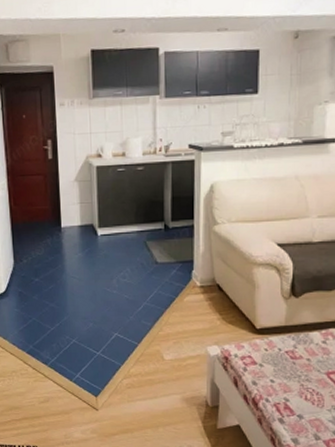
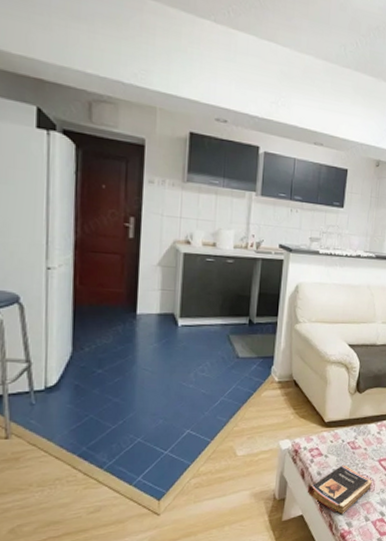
book: none [242,375,320,429] -> present [307,465,372,515]

